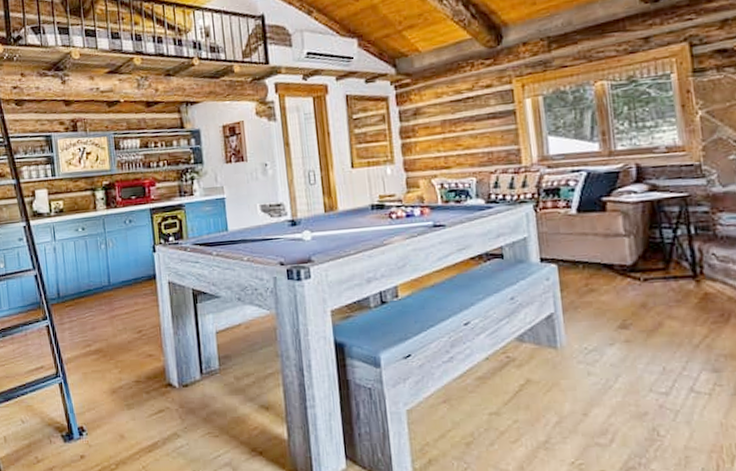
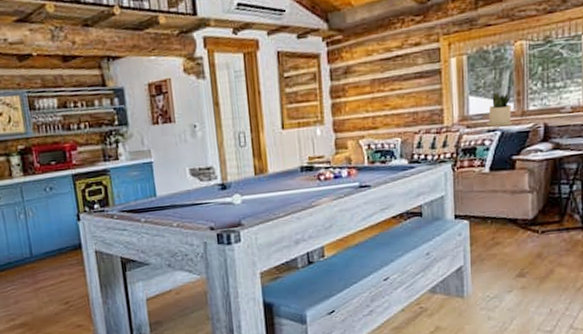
planter: none [570,132,600,168] -> present [487,92,513,128]

